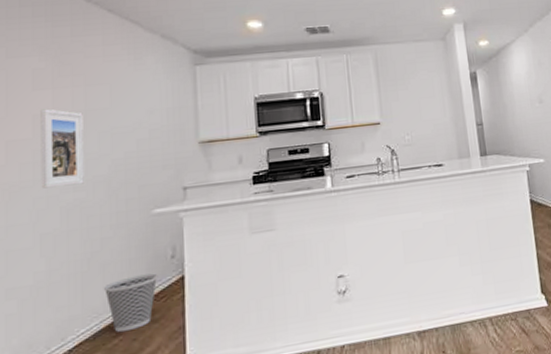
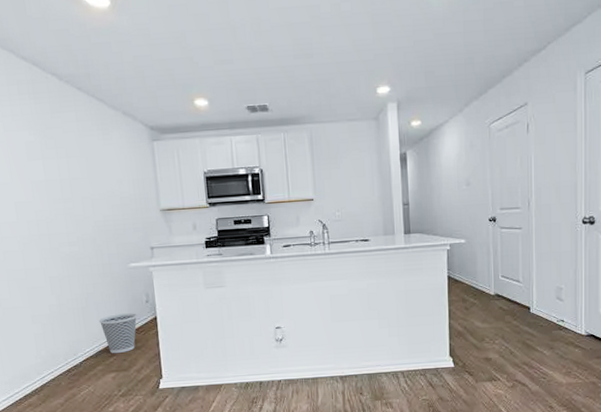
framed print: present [40,108,84,189] -> none [36,176,76,242]

